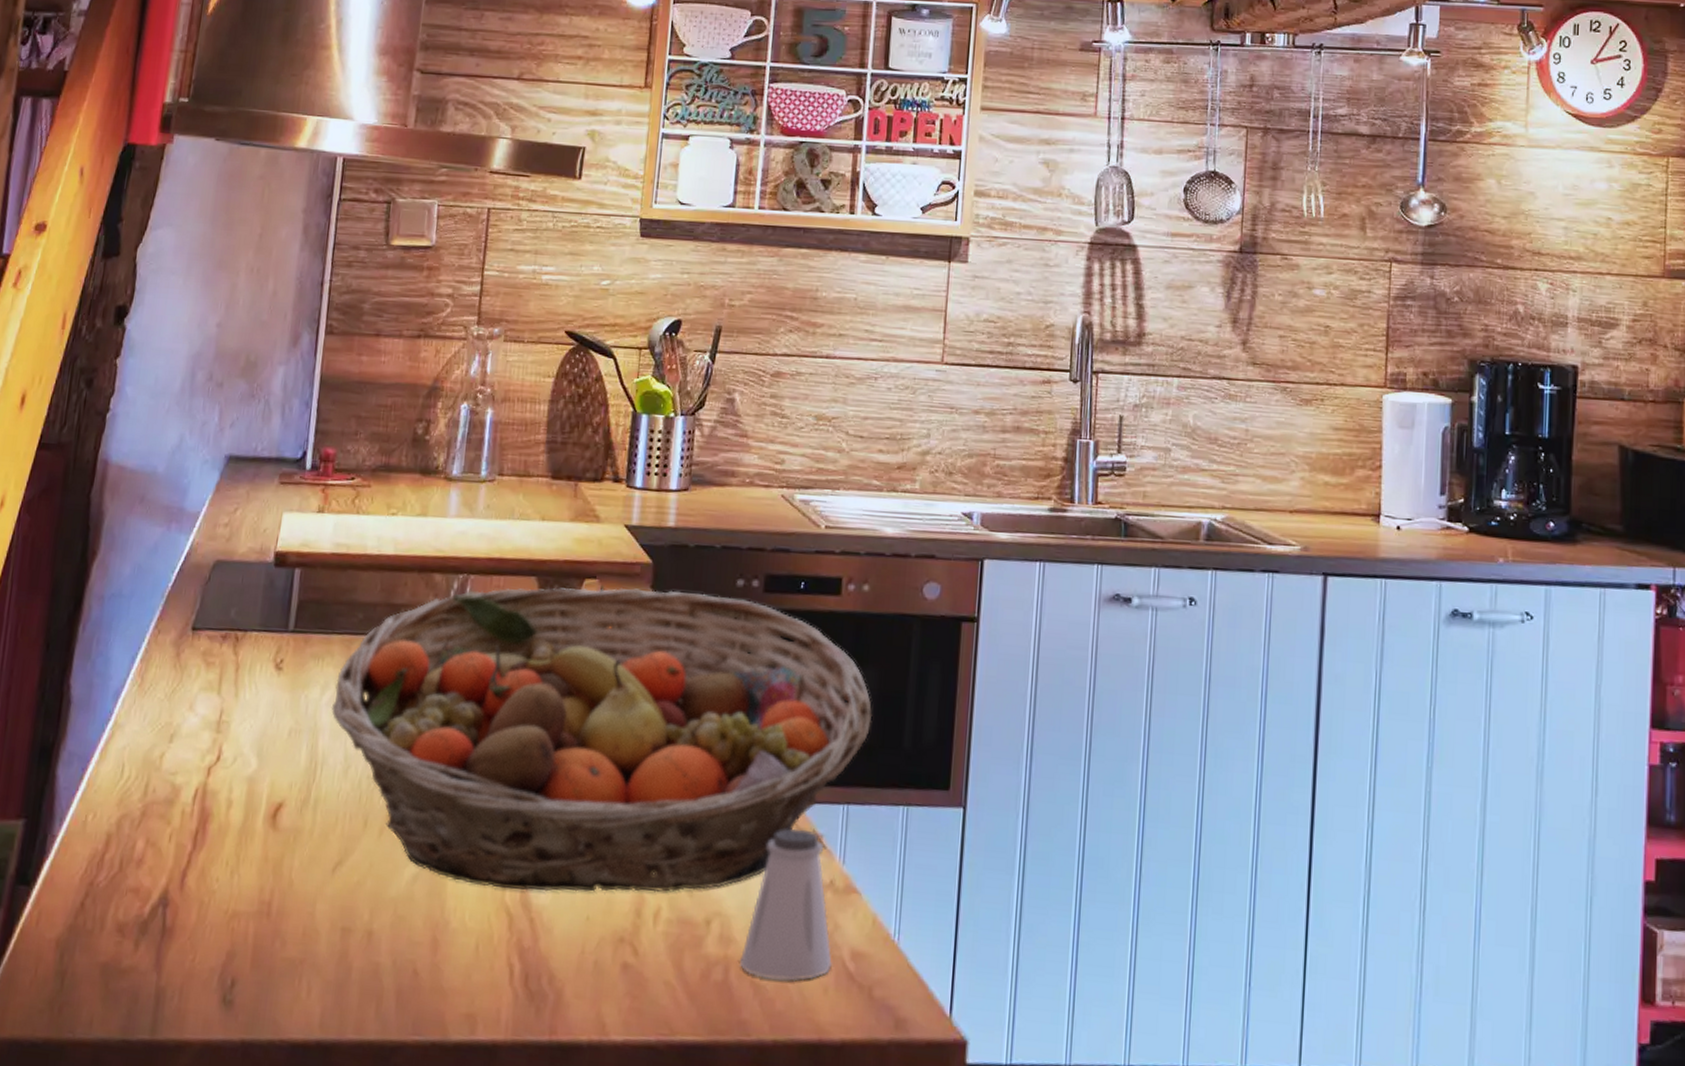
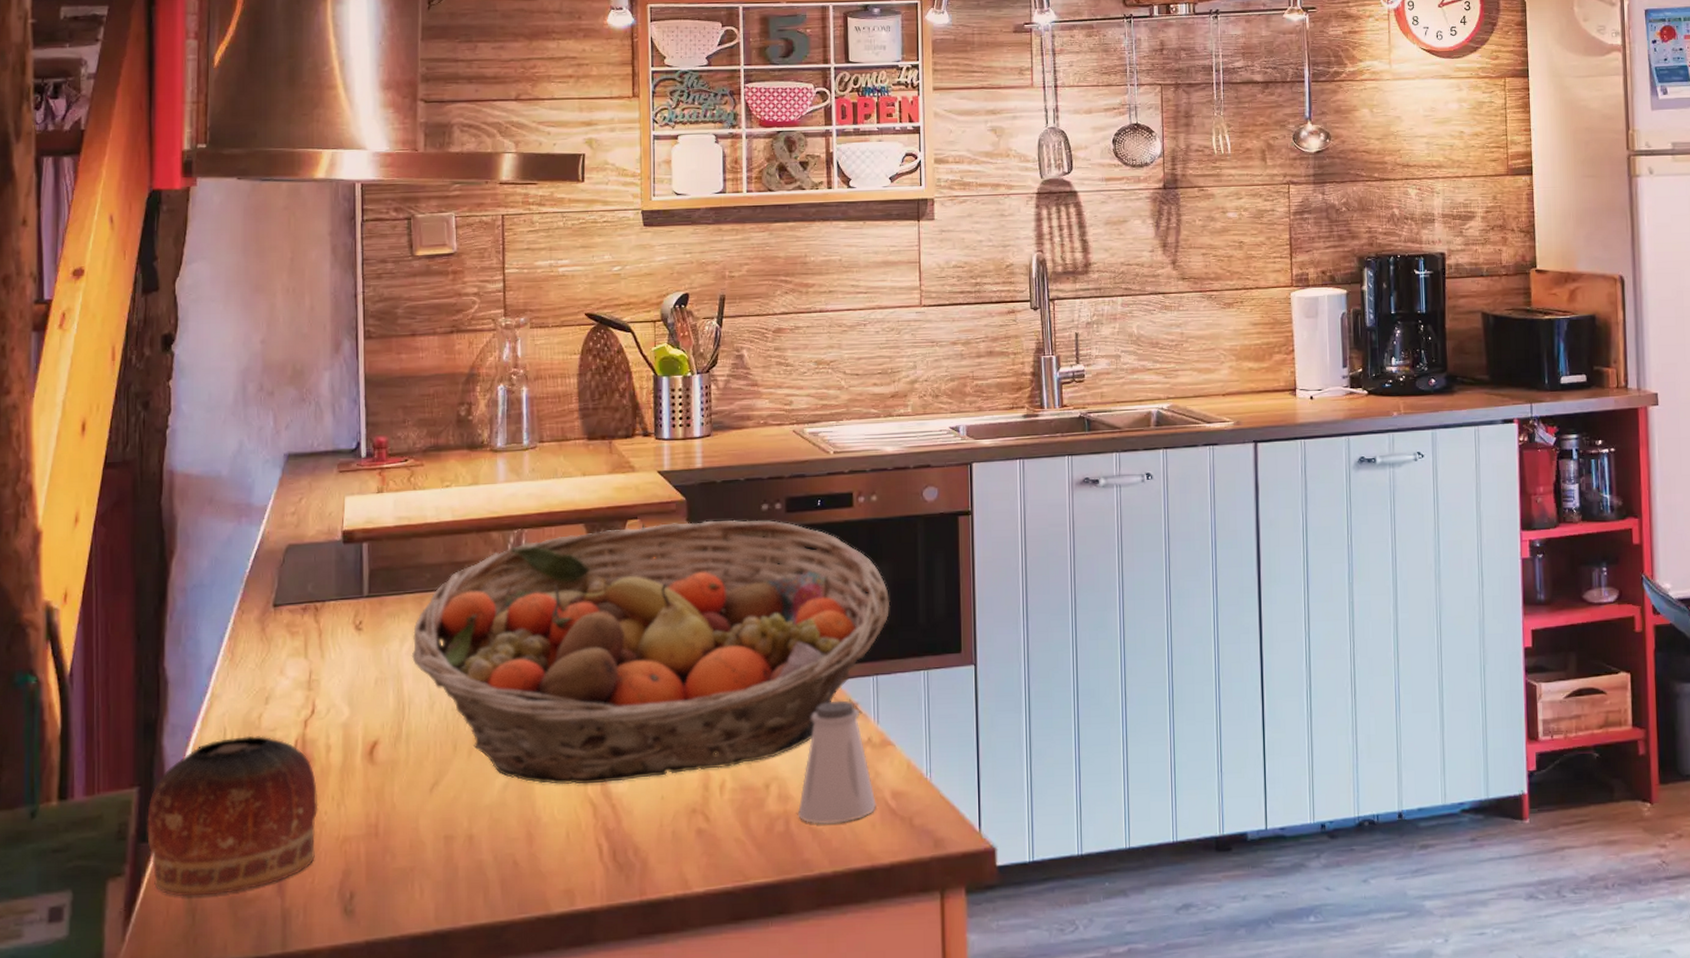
bowl: none [26,776,212,959] -> present [147,735,318,897]

